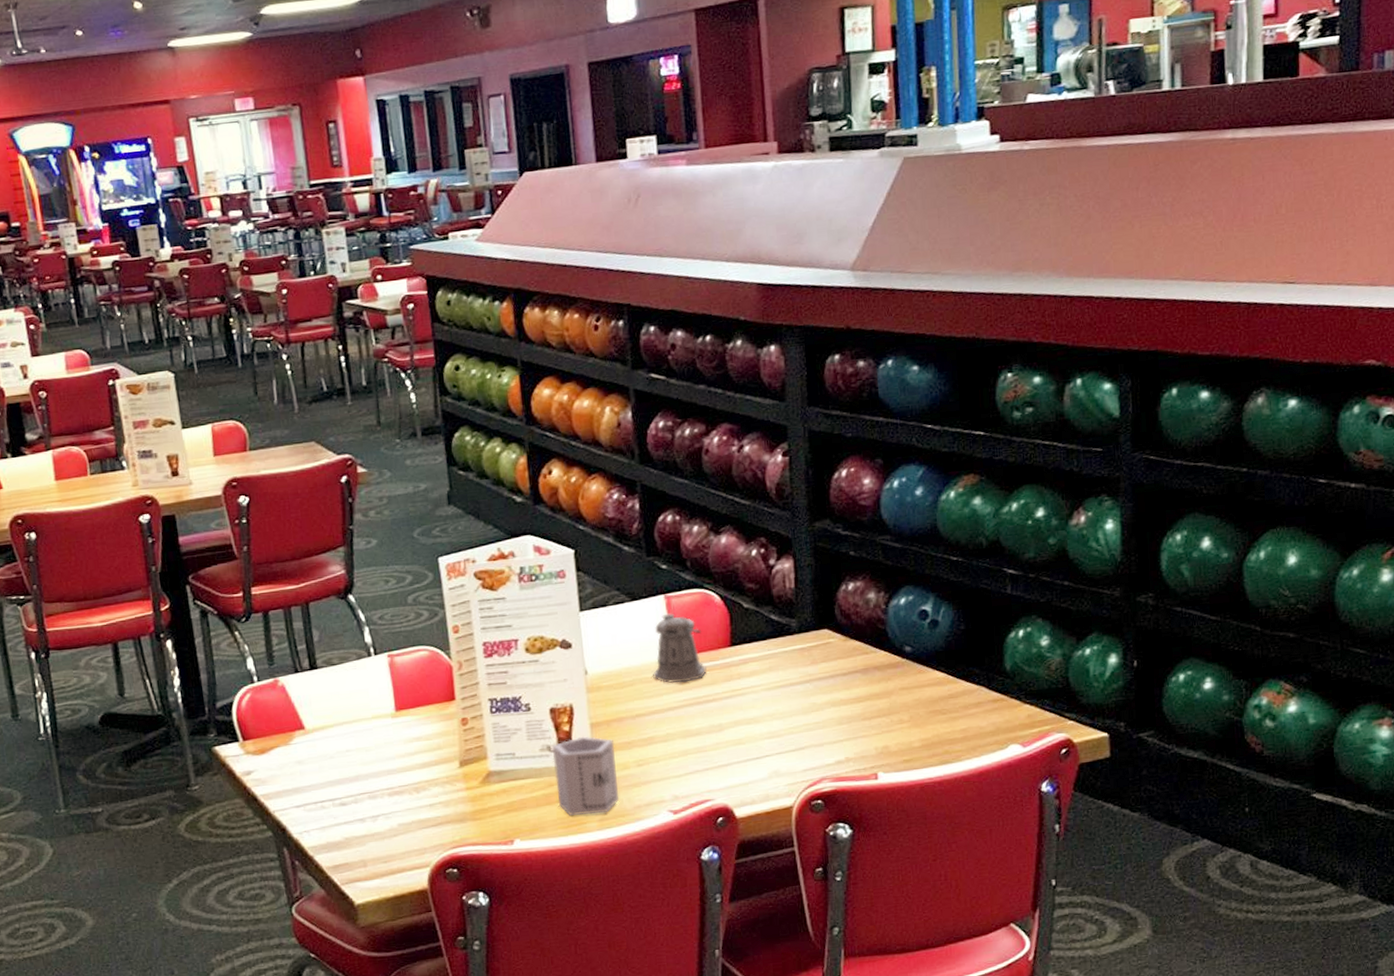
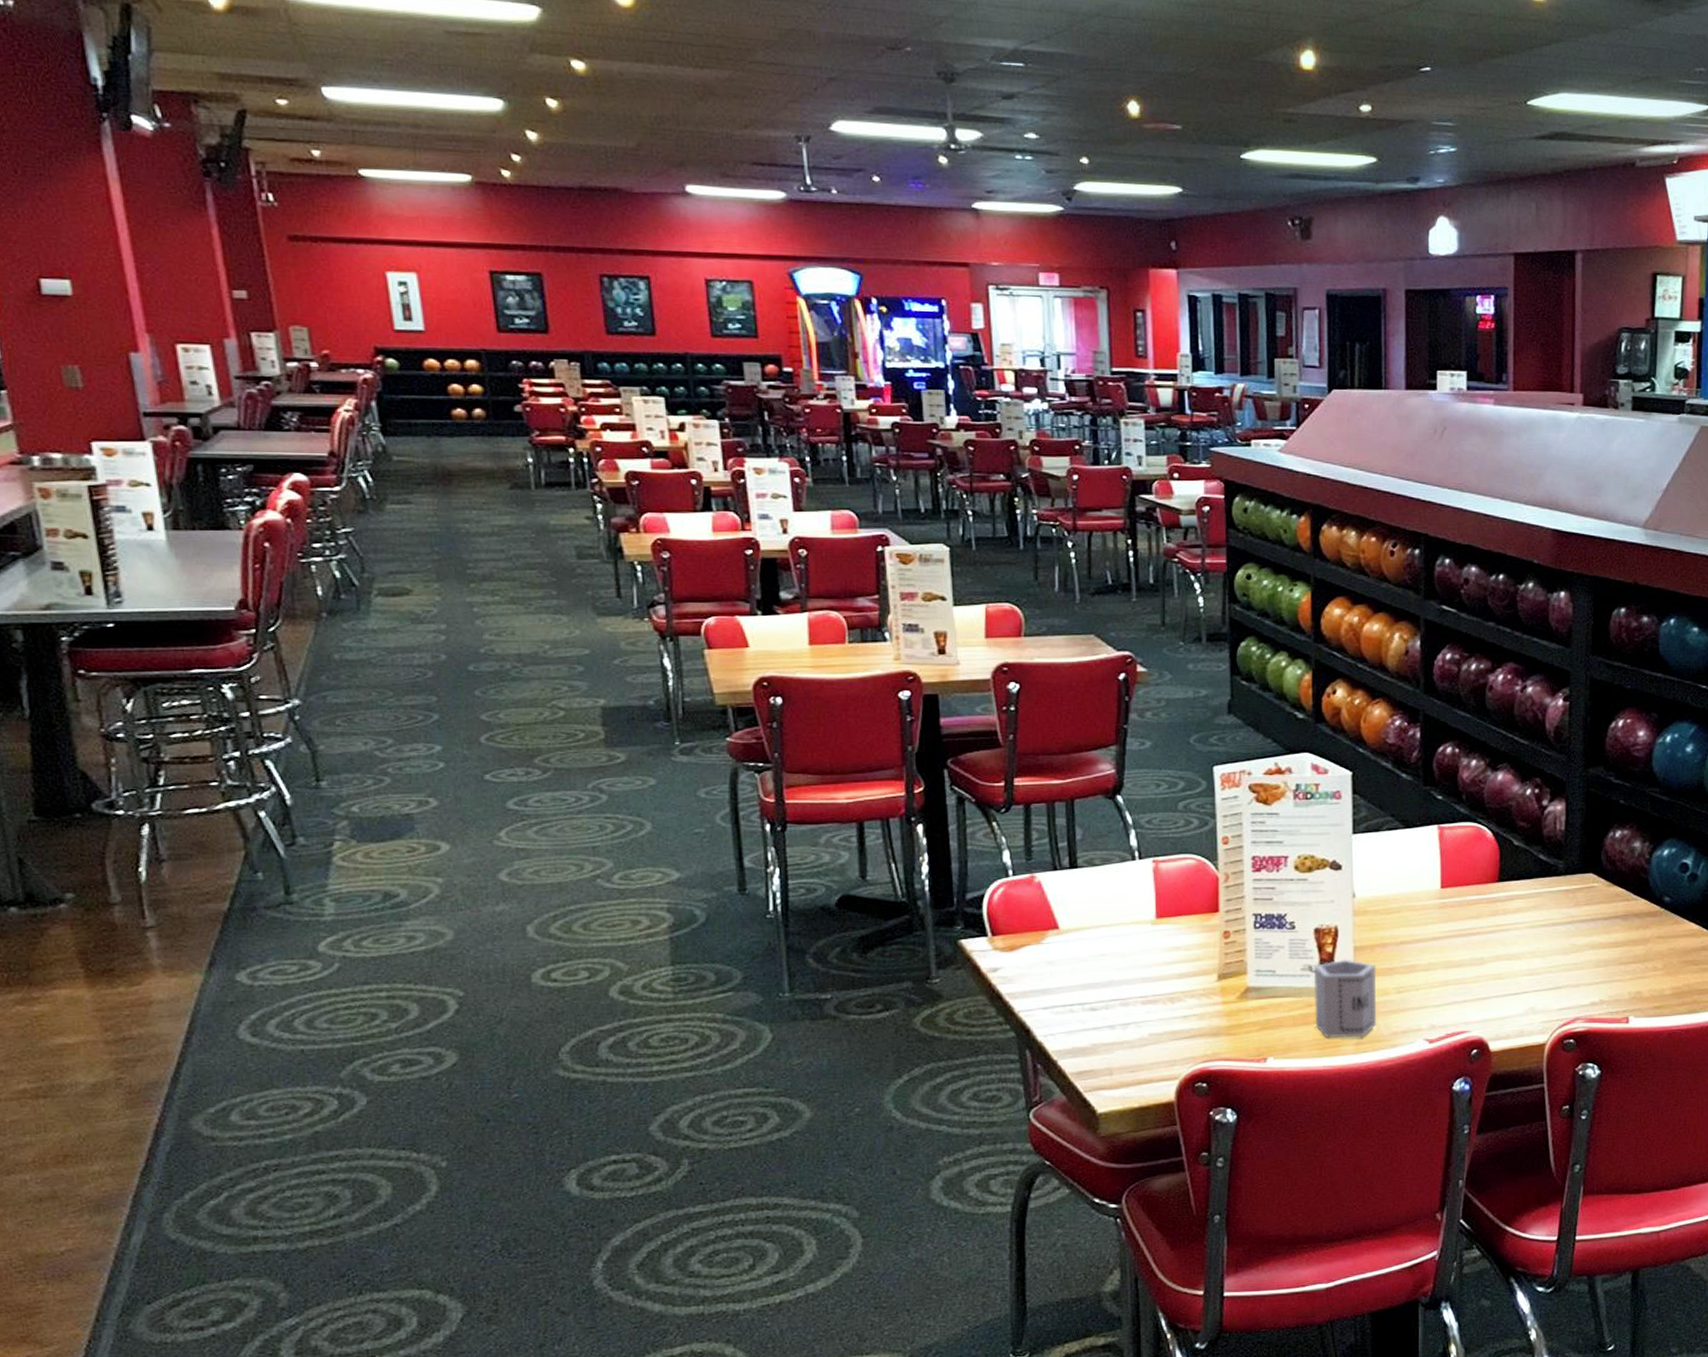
pepper shaker: present [653,613,707,684] -> none [1420,844,1473,914]

